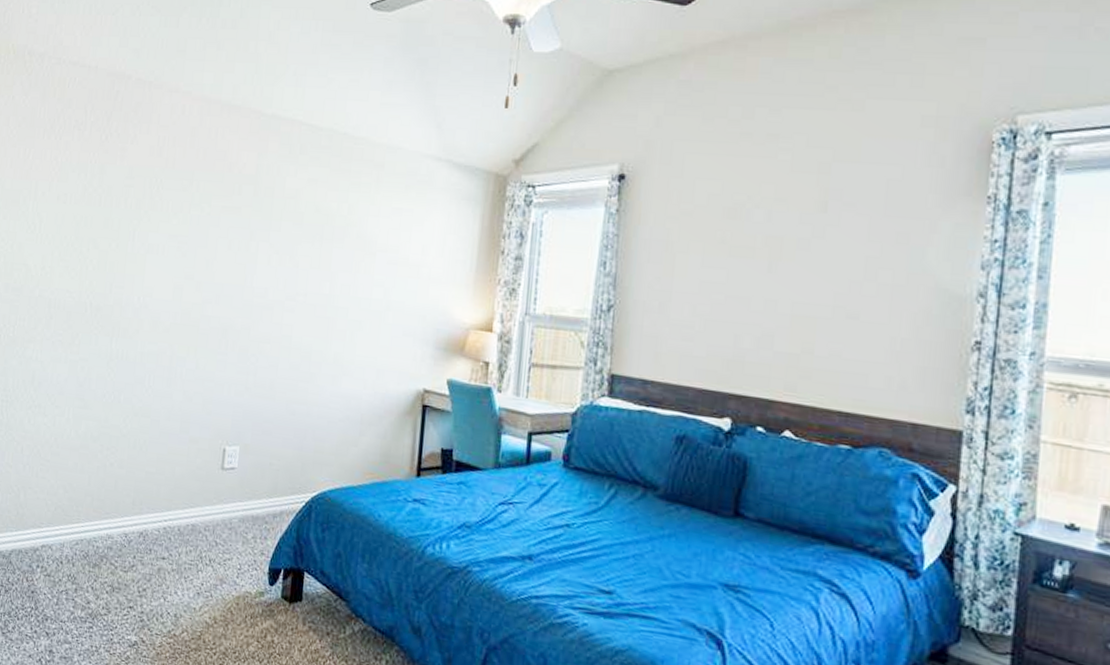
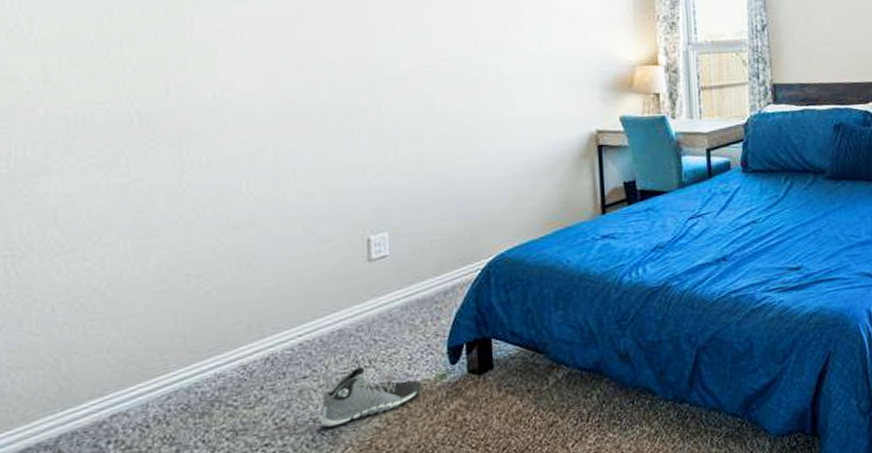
sneaker: none [168,562,245,611] -> present [319,366,422,428]

